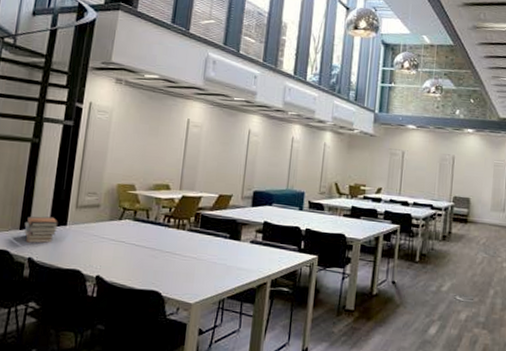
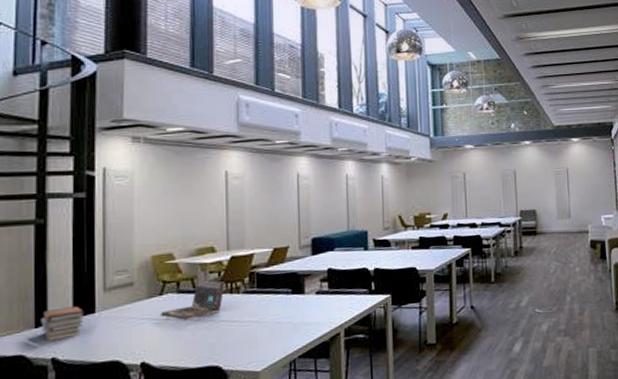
laptop: none [118,211,174,246] -> present [161,278,225,320]

